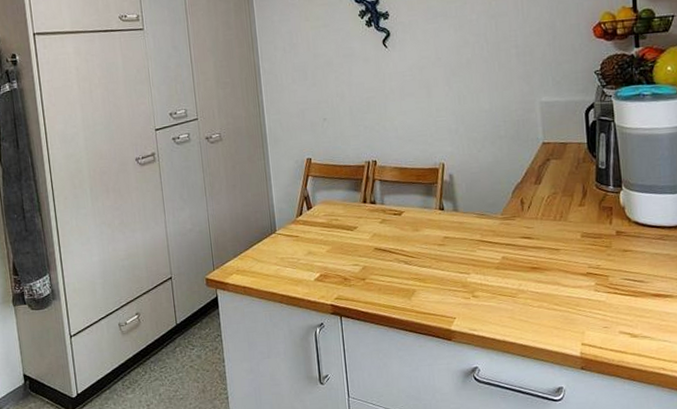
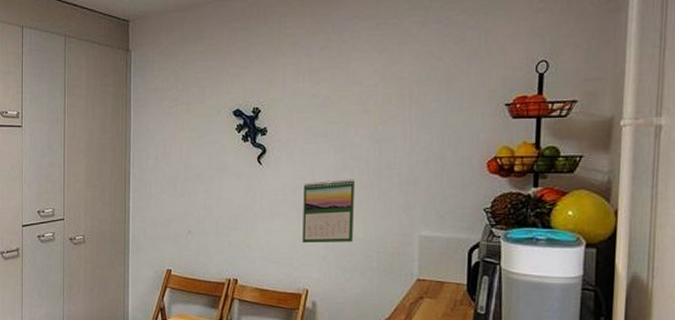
calendar: none [429,54,480,120] -> present [302,179,355,244]

